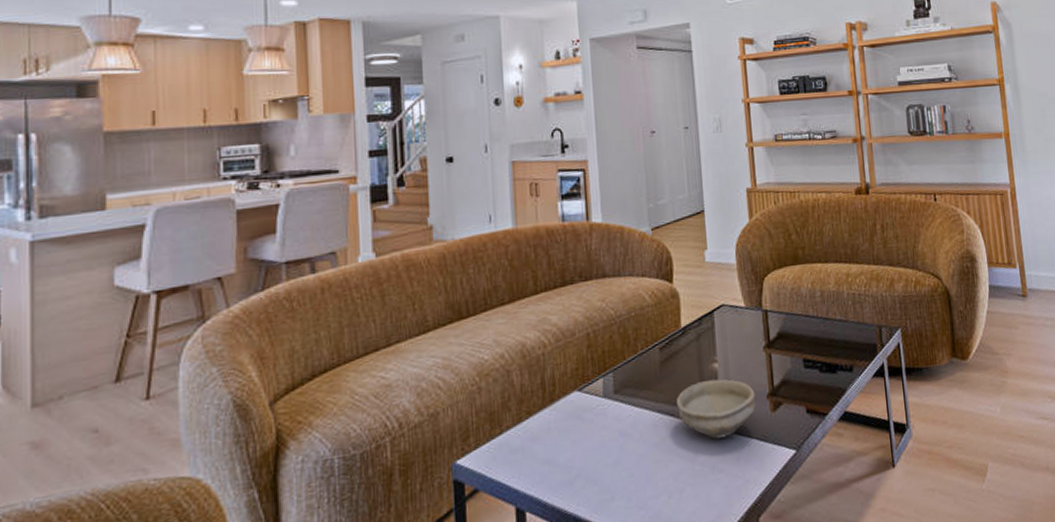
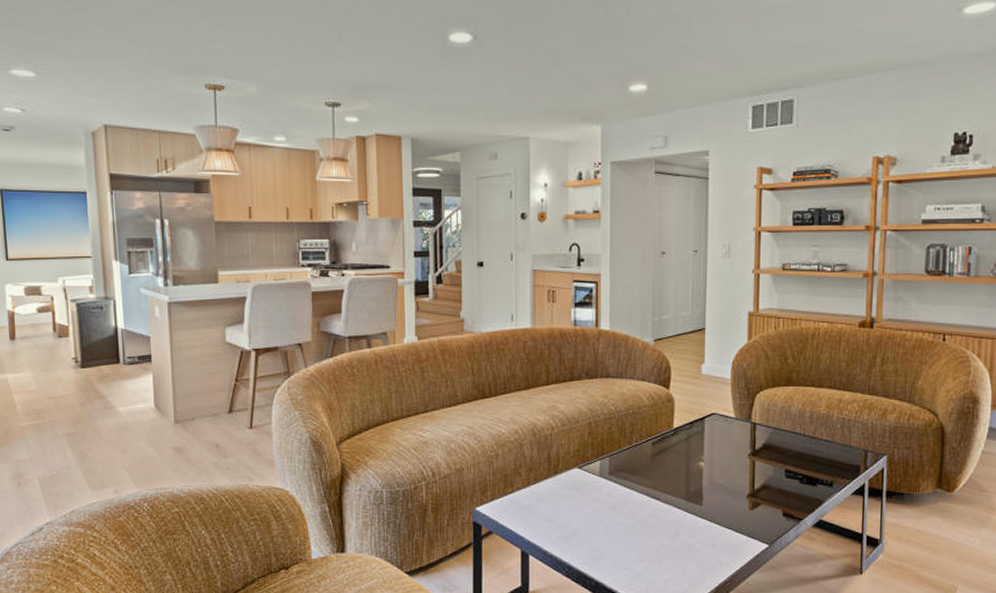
bowl: present [677,379,756,440] -> none [663,476,736,525]

